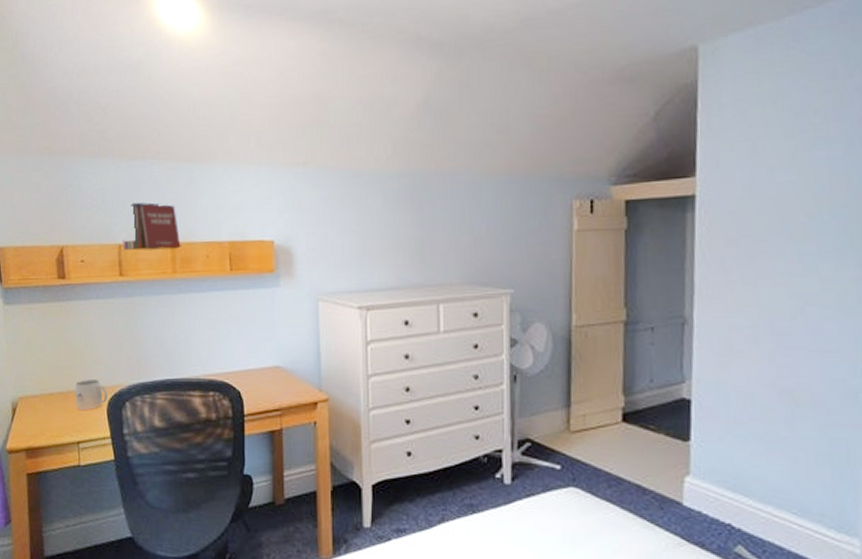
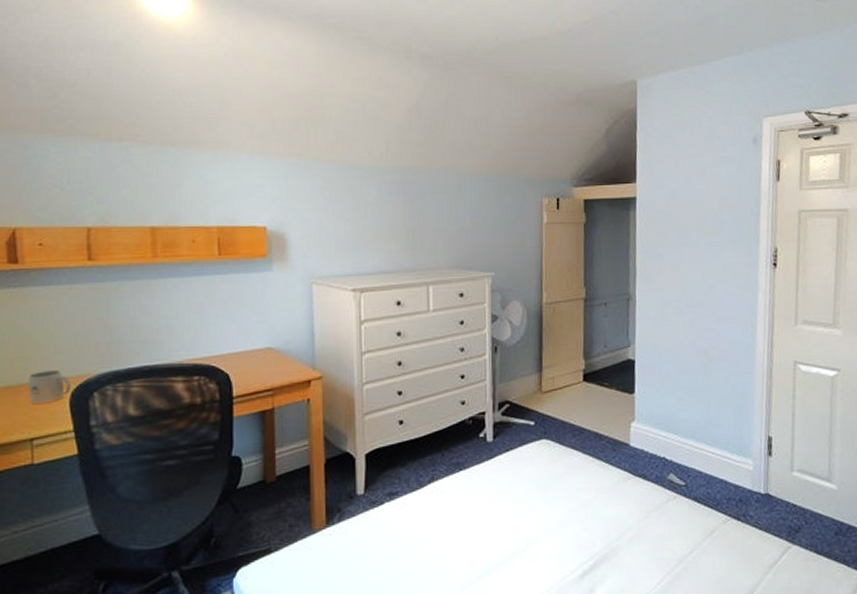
books: present [123,202,181,251] -> none [92,184,163,234]

